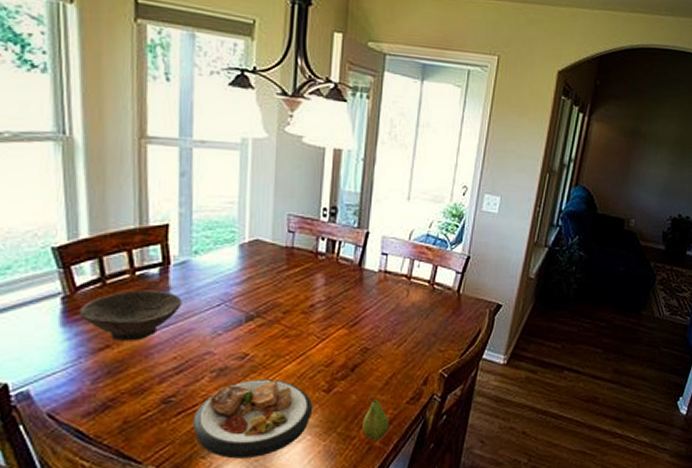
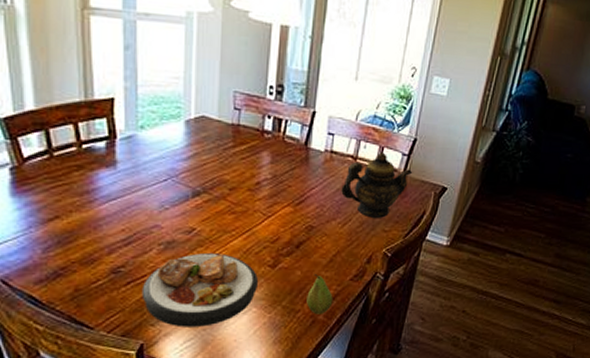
bowl: present [79,290,182,341] -> none [28,163,129,213]
teapot: none [396,271,467,338] -> present [341,152,413,218]

